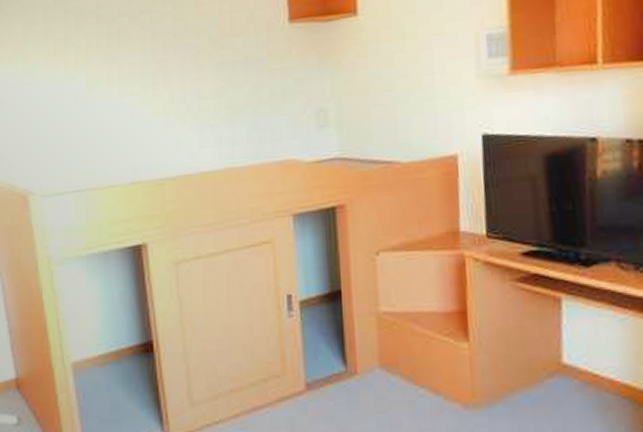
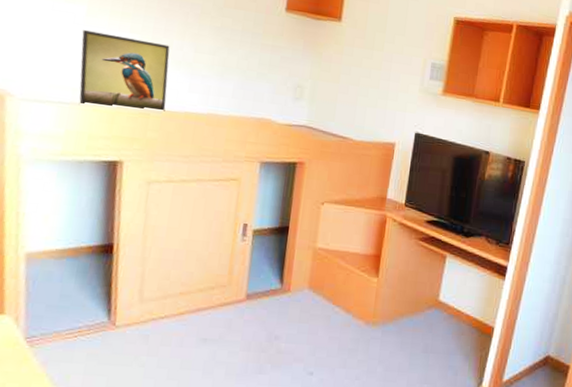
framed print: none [85,99,179,189] -> present [79,30,170,111]

